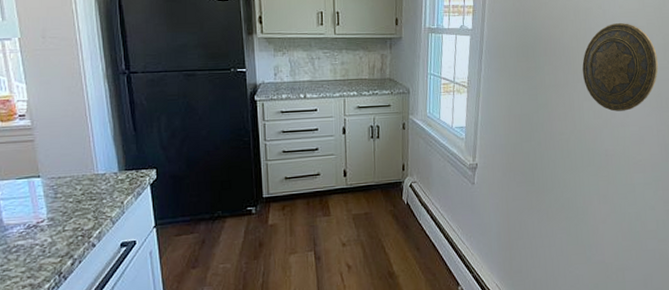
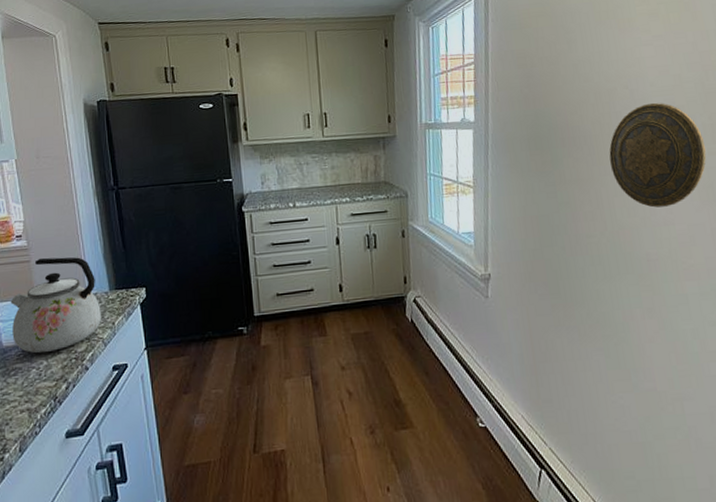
kettle: none [12,137,109,231] -> present [10,257,101,354]

